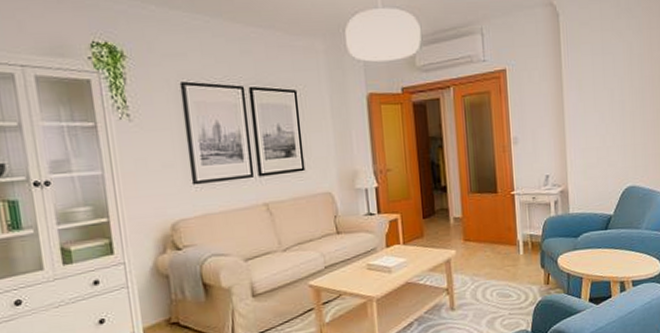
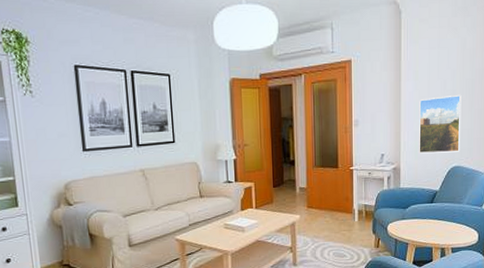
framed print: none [585,105,634,174] -> present [419,94,462,154]

